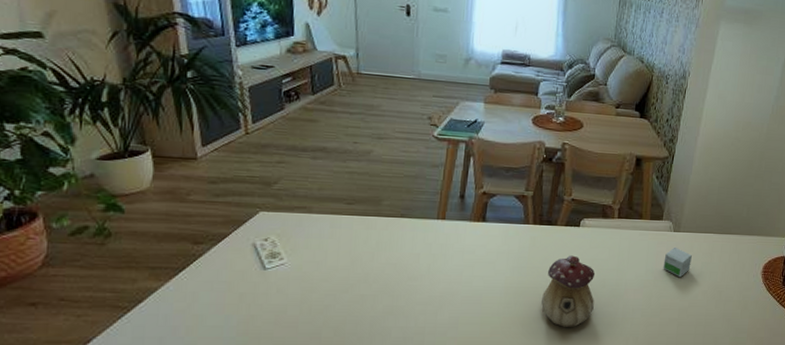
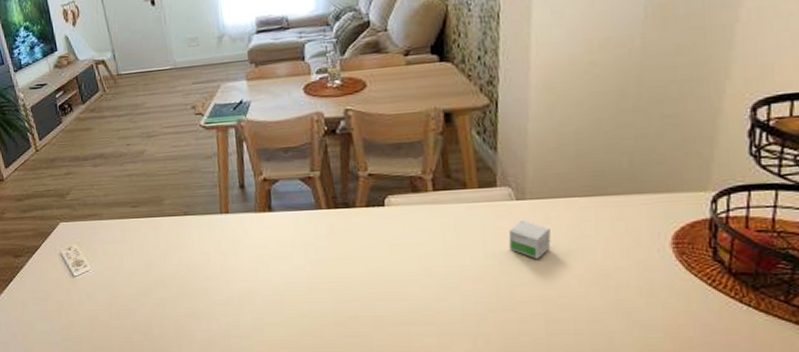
teapot: present [540,255,596,327] -> none [352,241,421,327]

